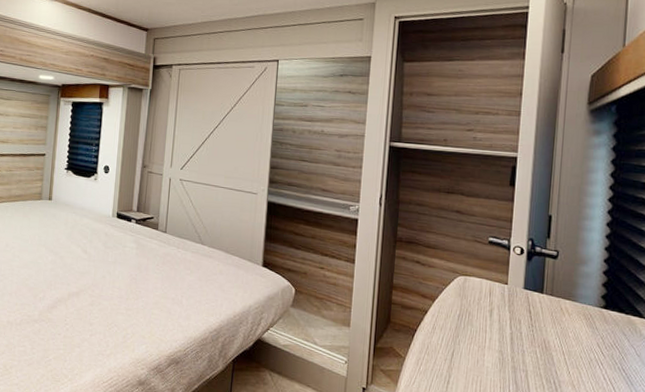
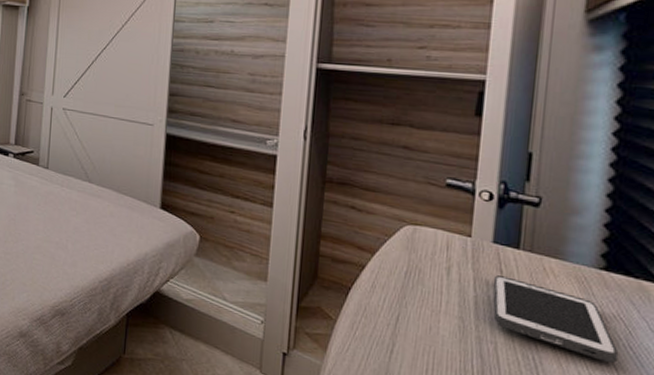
cell phone: none [524,315,615,383] -> present [493,275,619,363]

